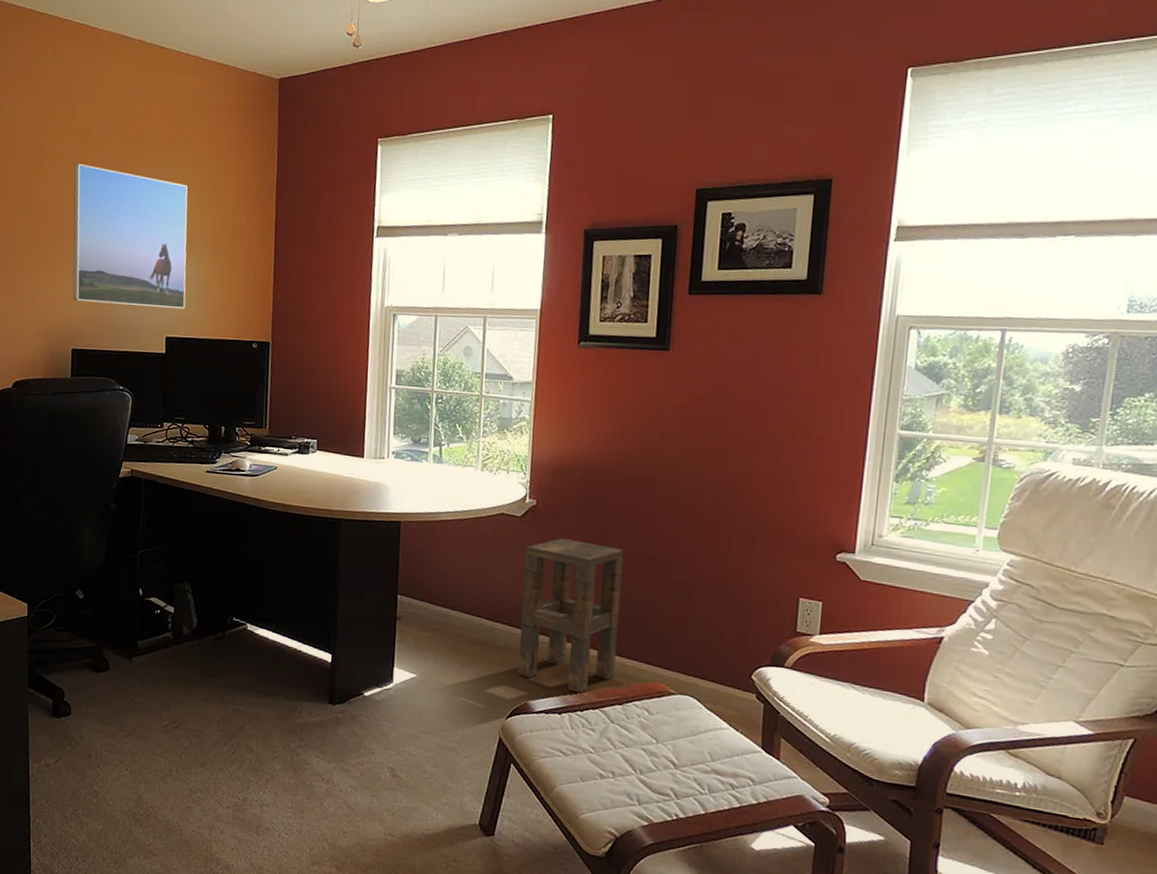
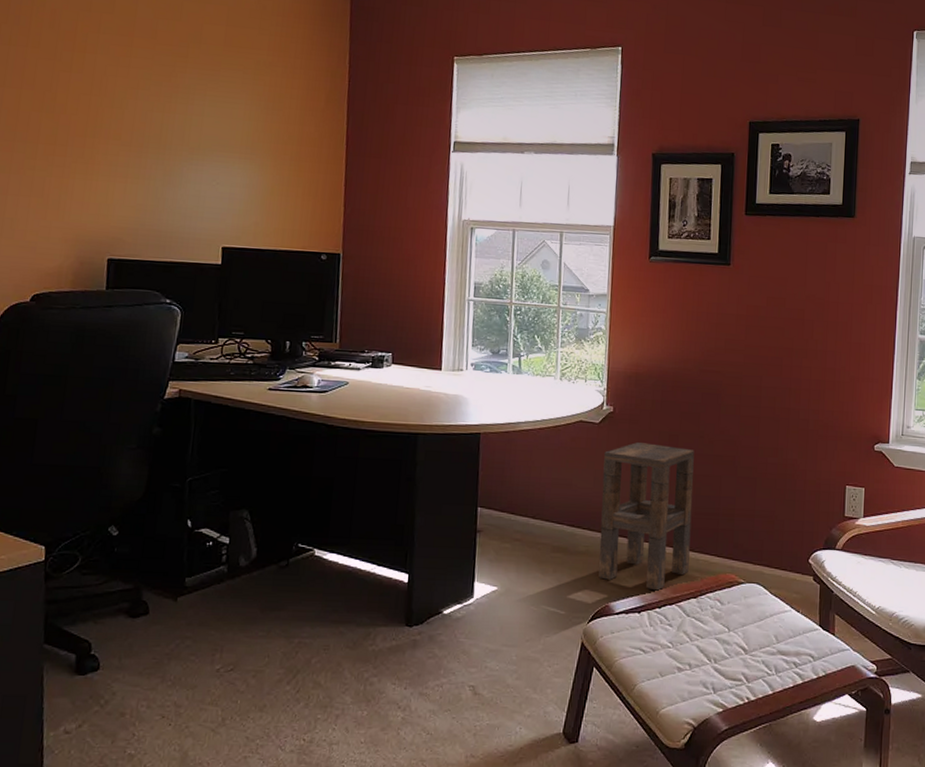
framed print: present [72,163,188,310] -> none [110,59,249,219]

